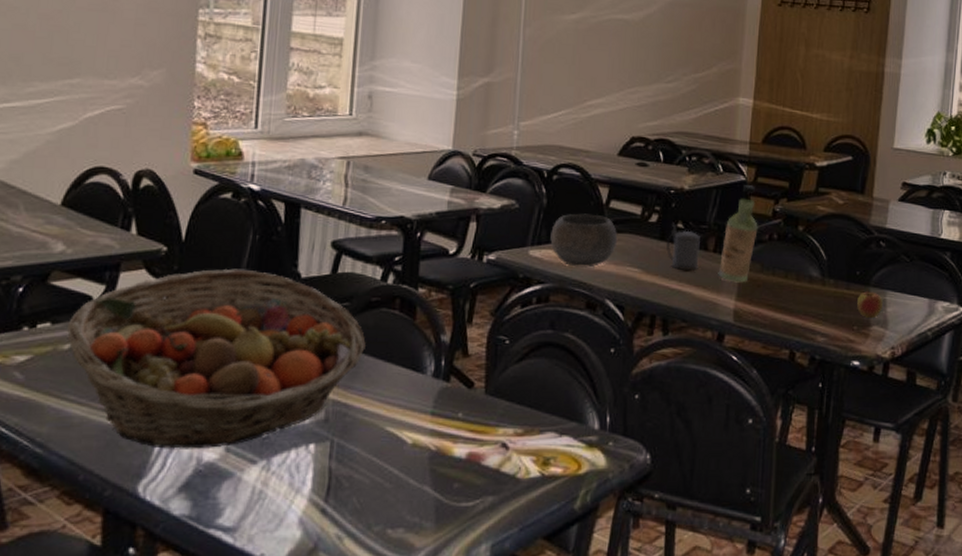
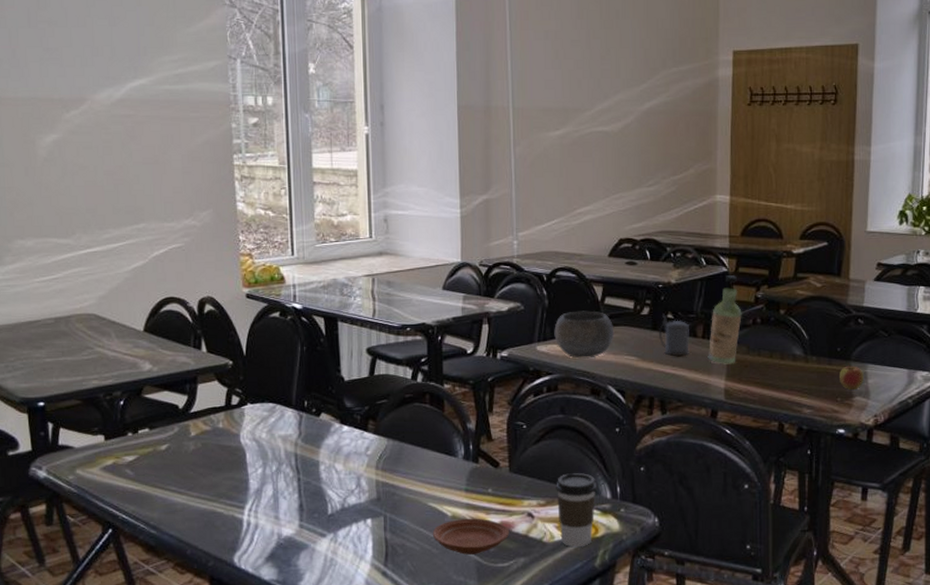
fruit basket: present [67,268,366,449] -> none [162,376,404,527]
plate: none [386,447,479,491] -> present [432,518,510,555]
coffee cup: none [537,398,584,486] -> present [556,473,597,548]

